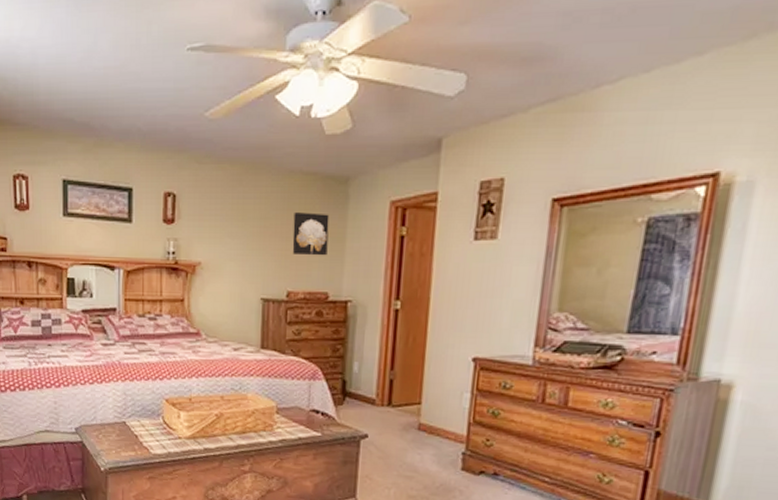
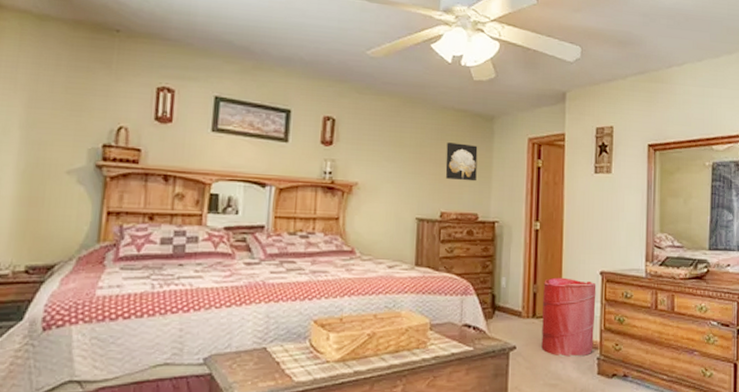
laundry hamper: none [396,363,467,450] -> present [541,277,596,357]

